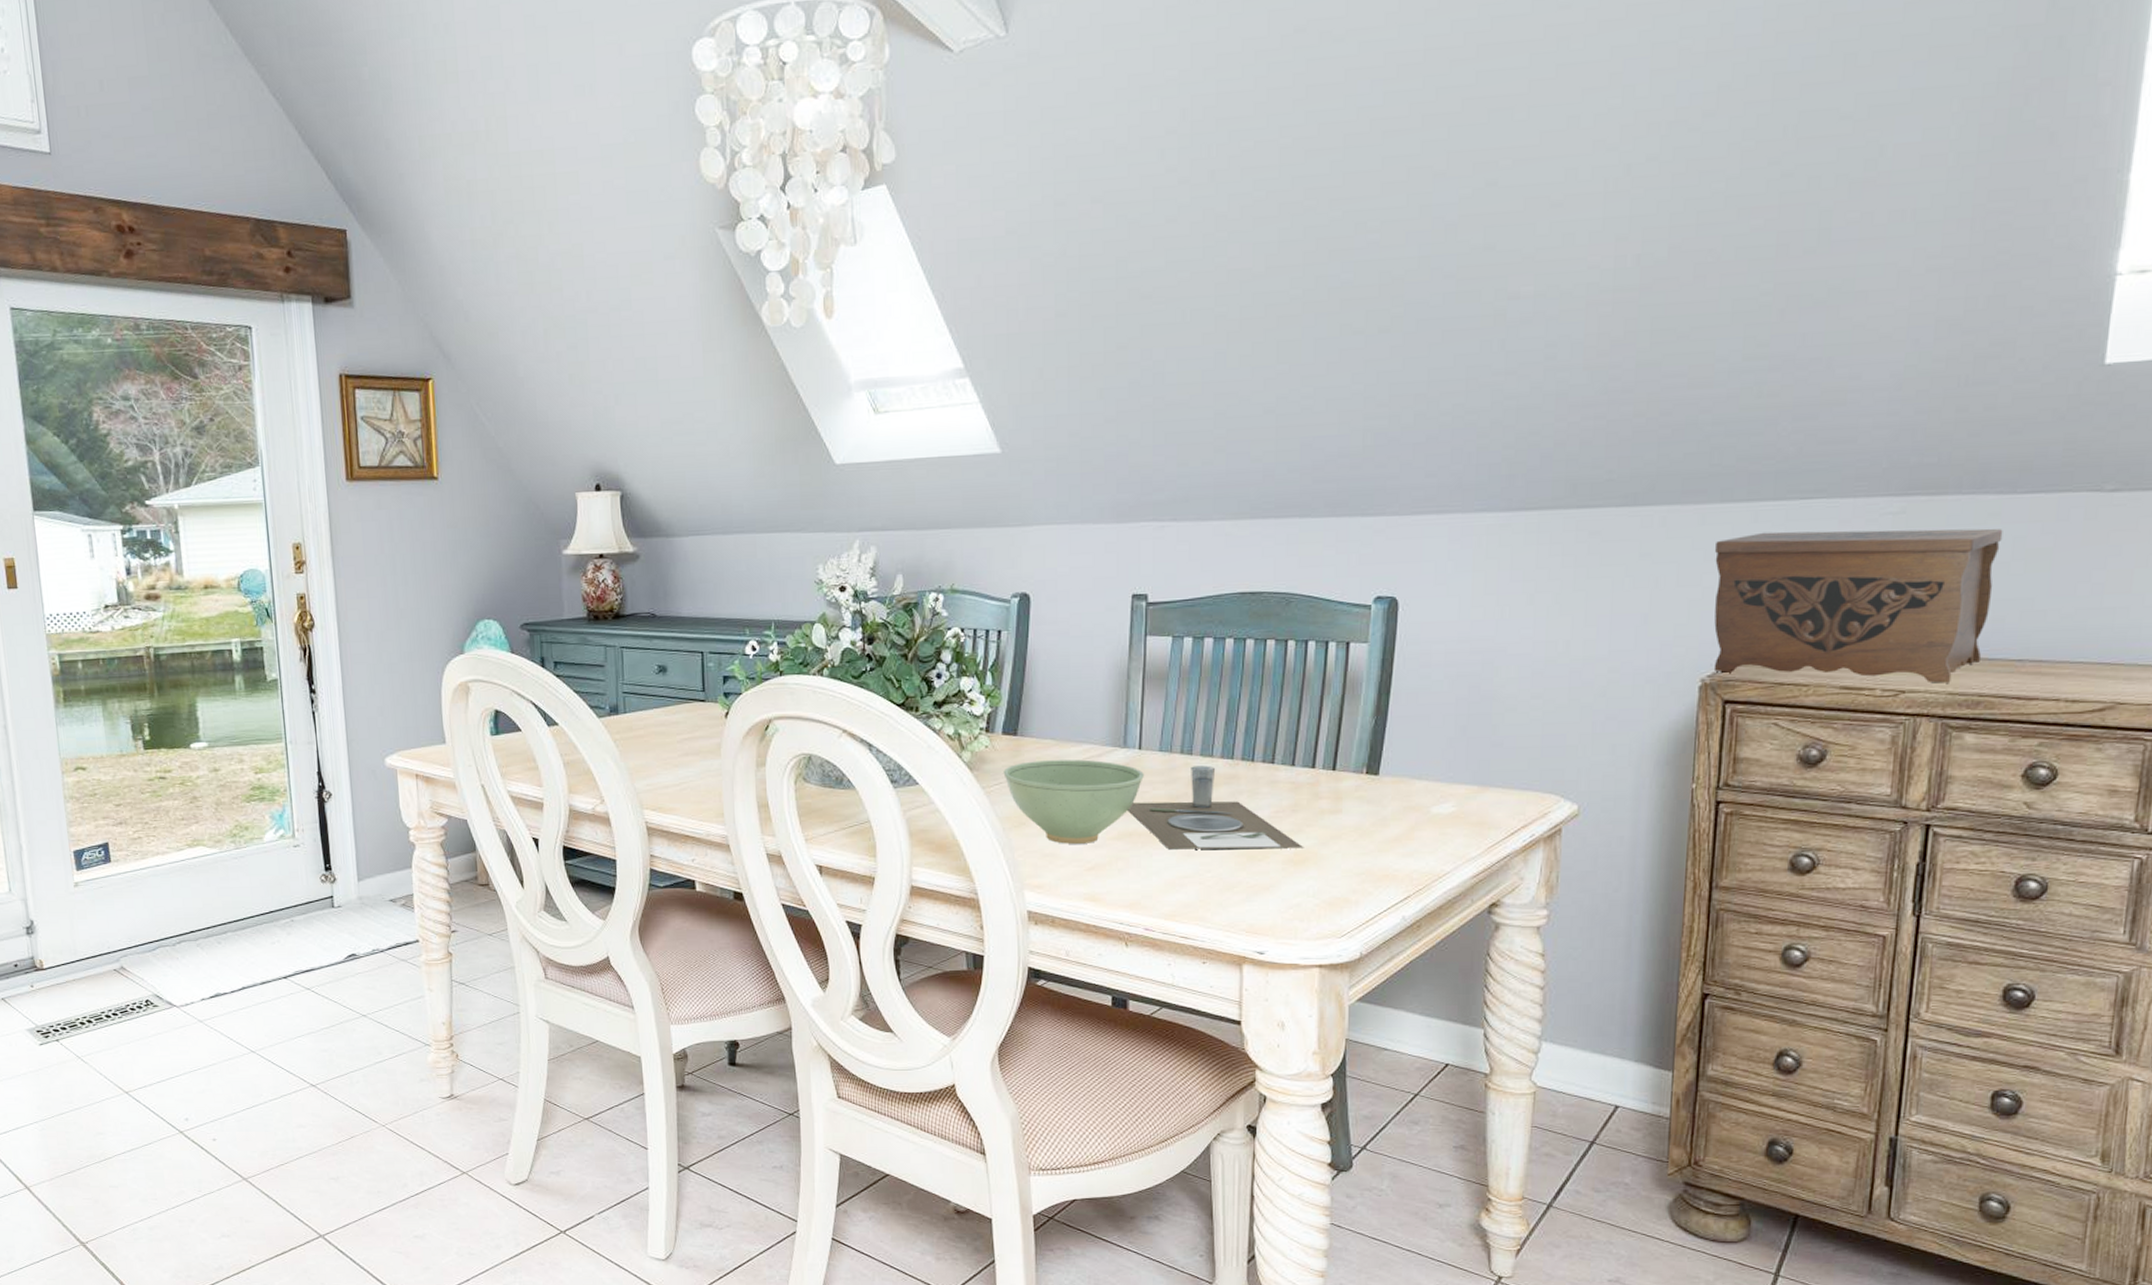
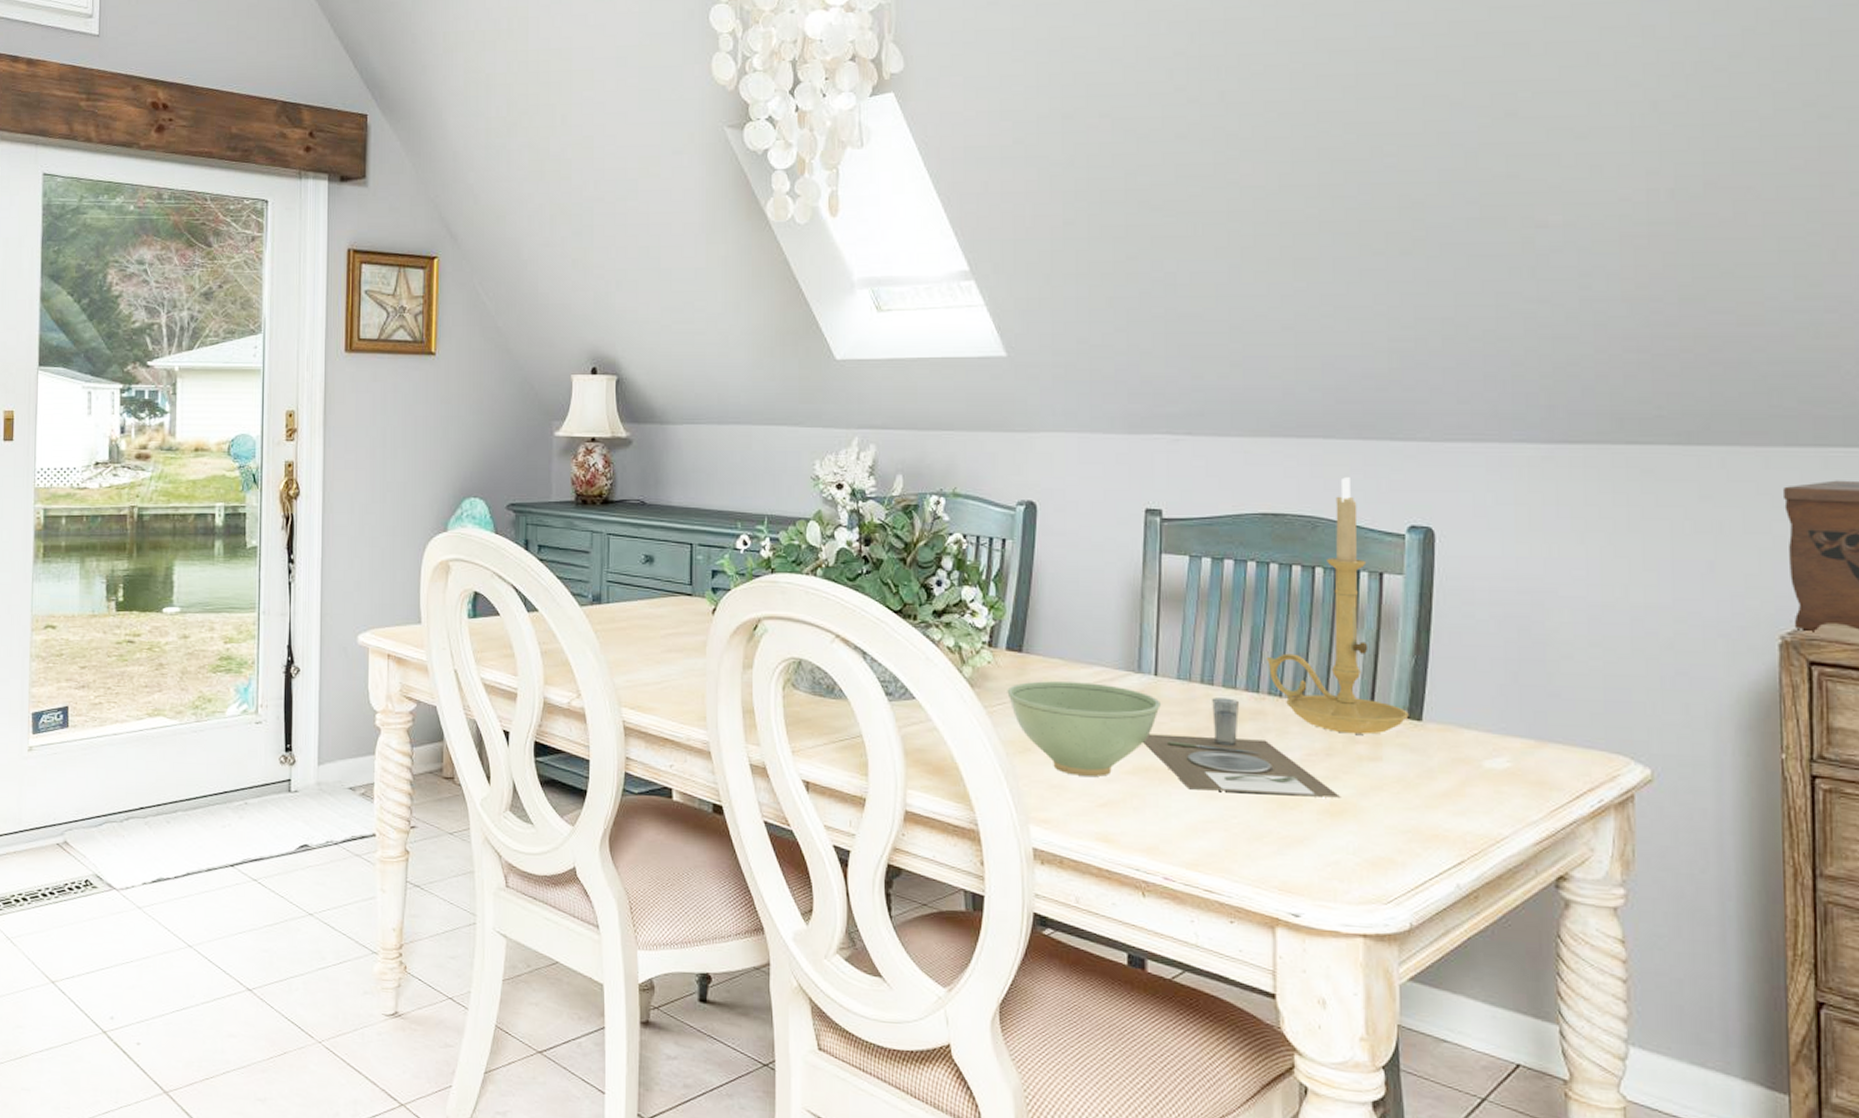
candle holder: none [1242,554,1368,791] -> present [1267,477,1409,735]

